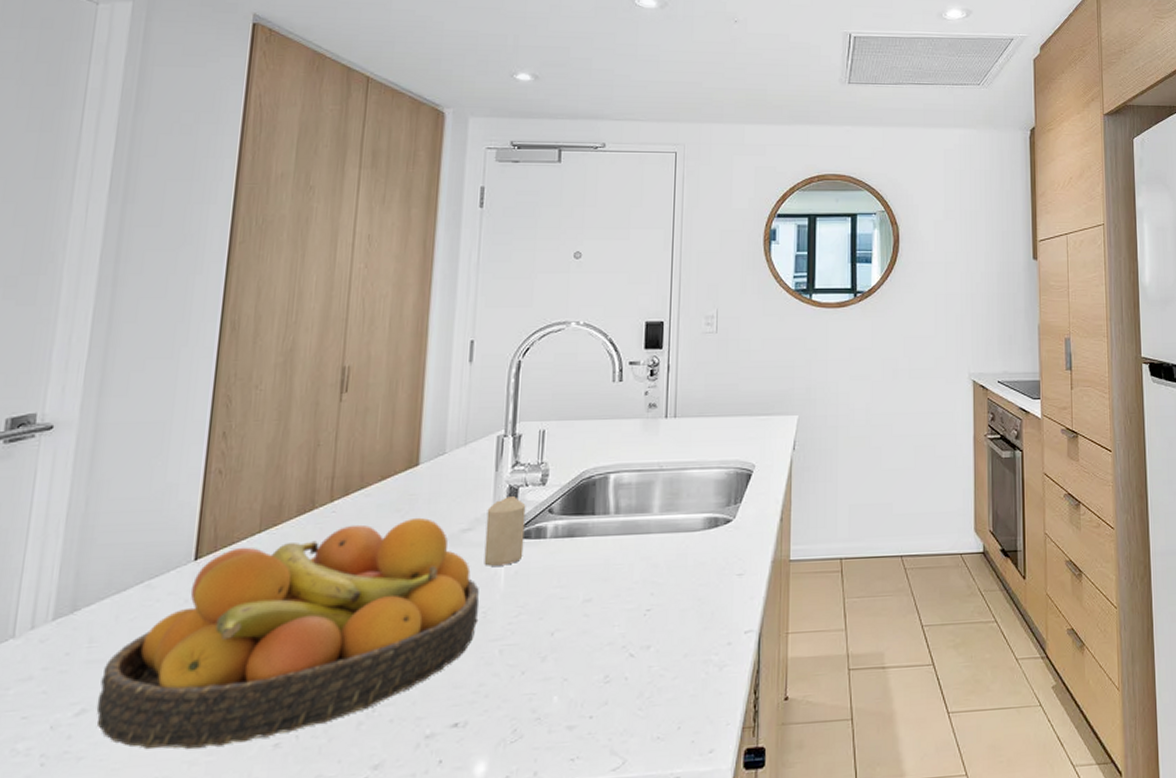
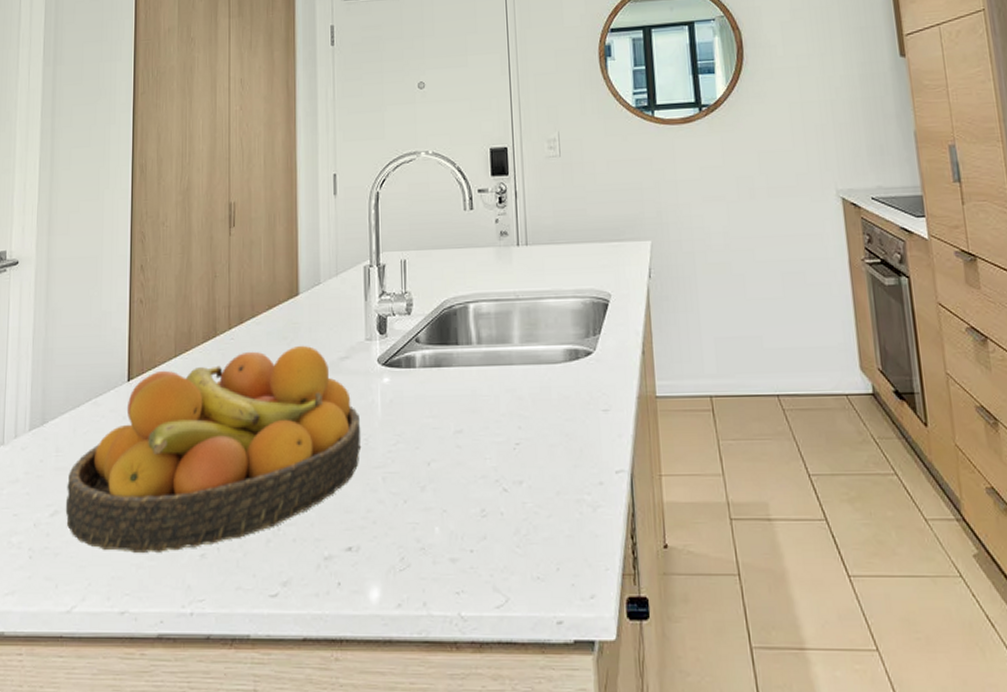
candle: present [484,496,526,566] -> none [361,326,396,394]

